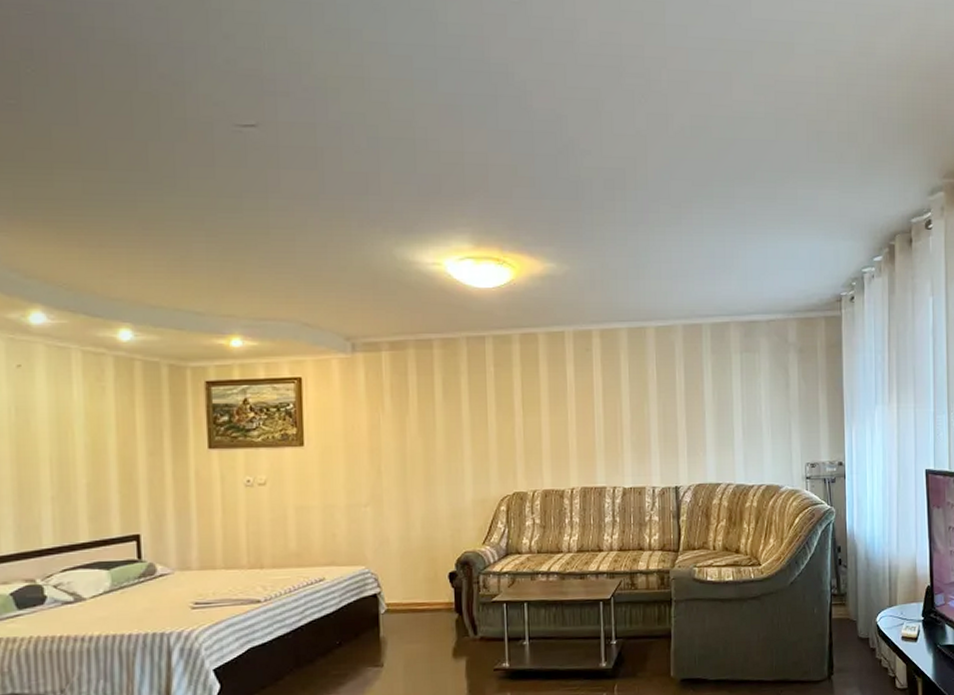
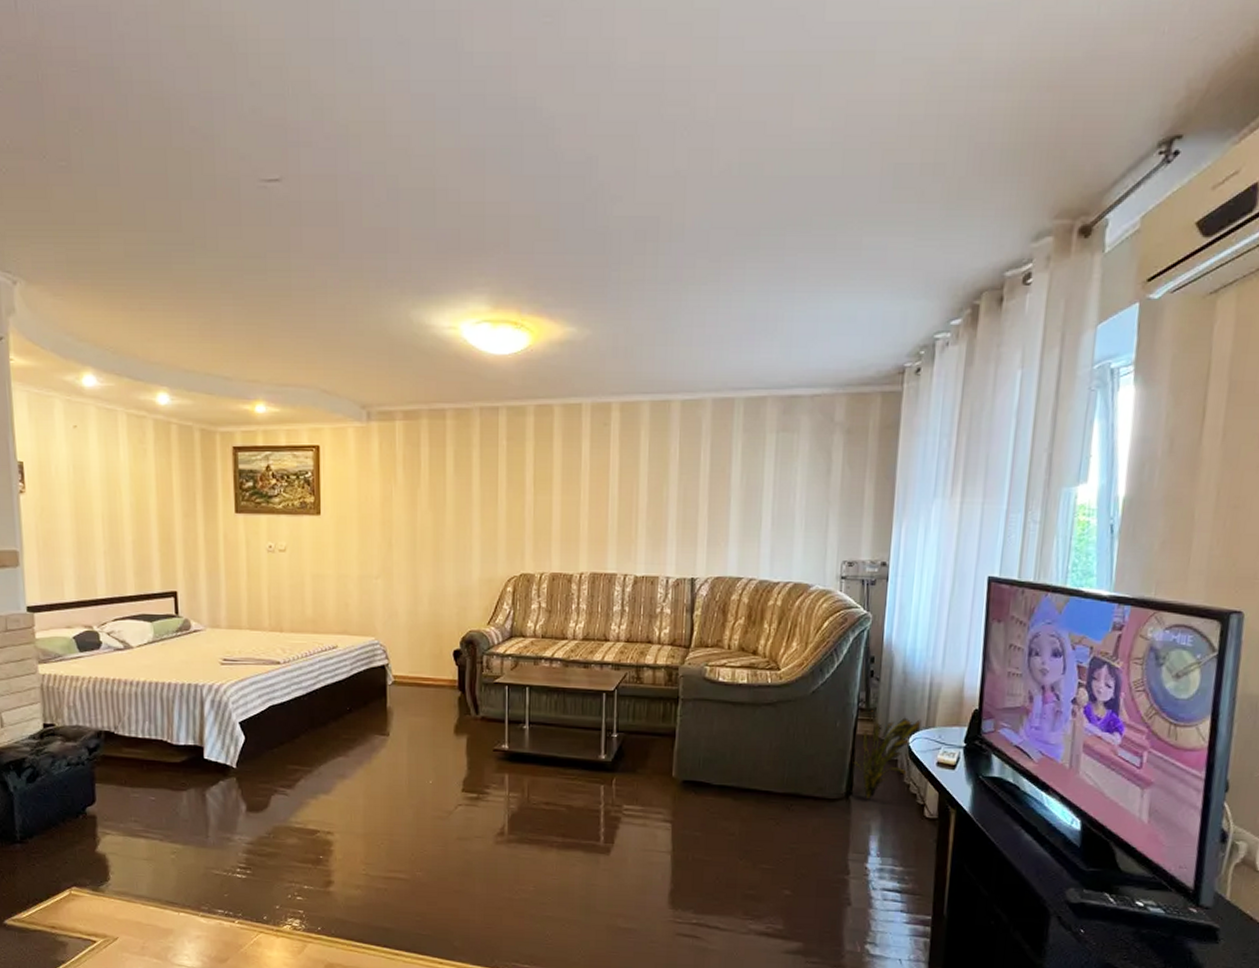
decorative plant: none [832,595,885,677] -> present [853,710,922,799]

